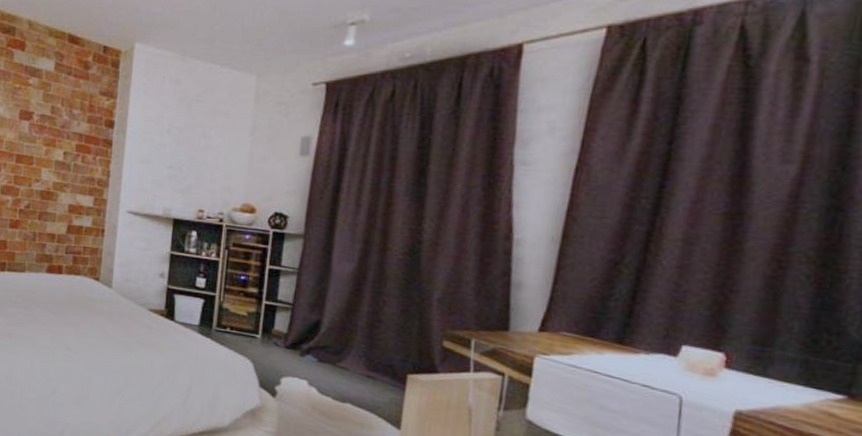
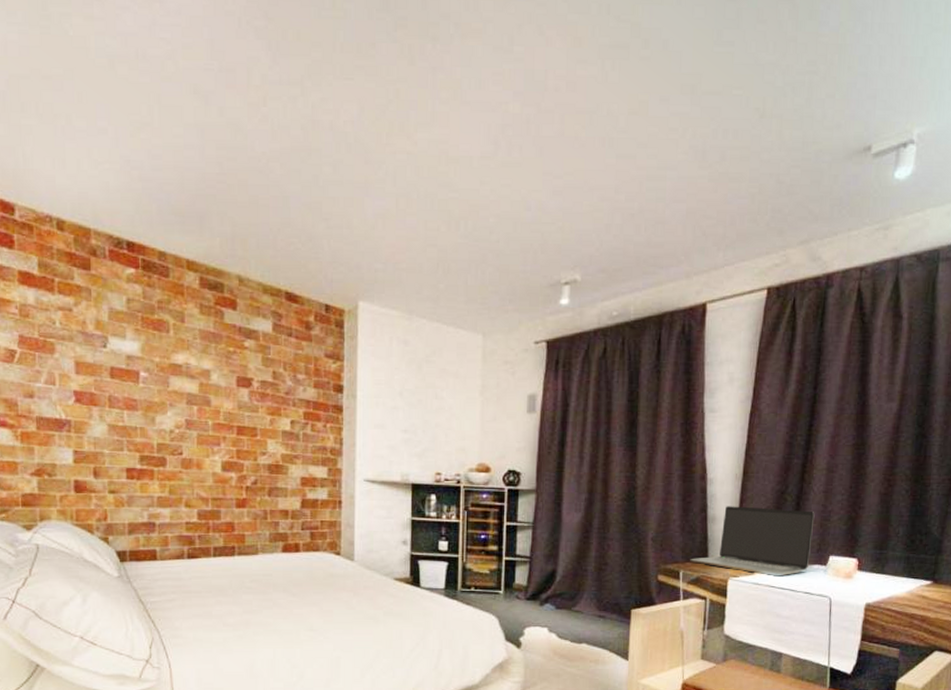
laptop: none [485,272,663,362] -> present [690,506,815,577]

